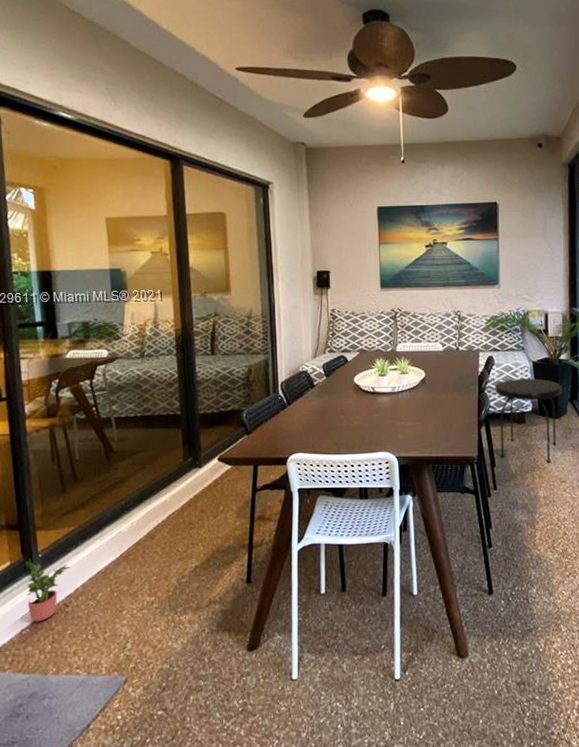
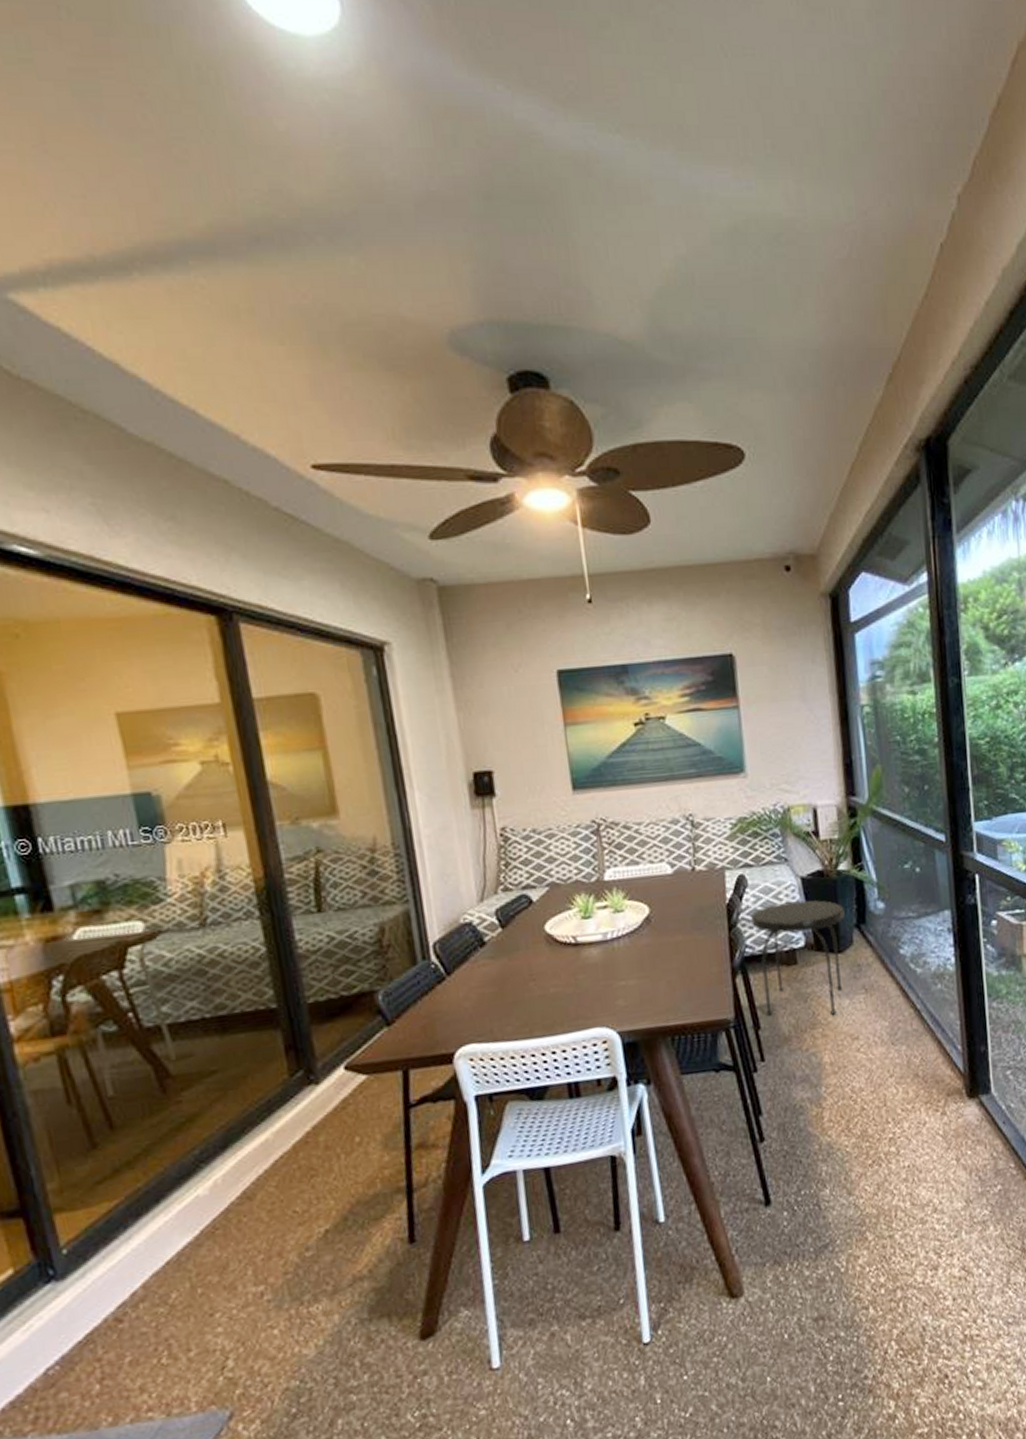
potted plant: present [24,558,70,622] -> none [38,1257,119,1354]

